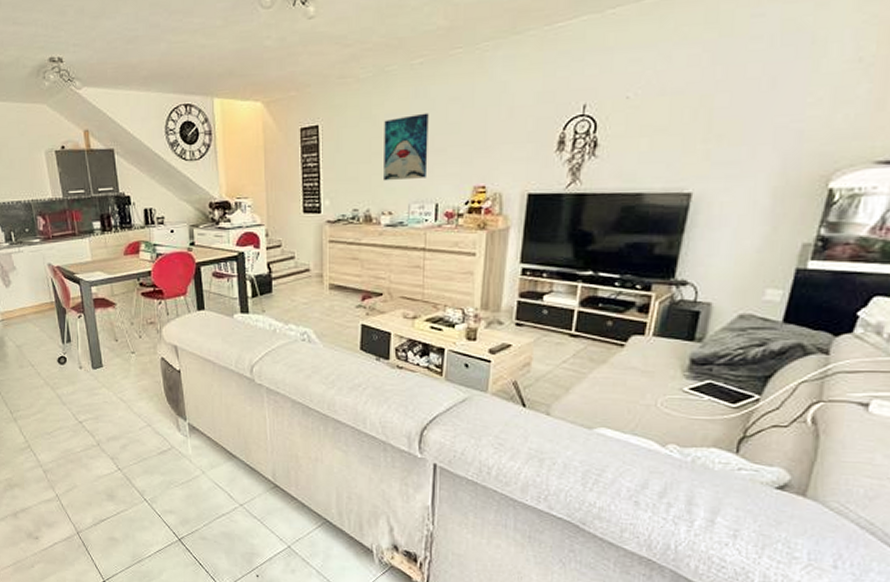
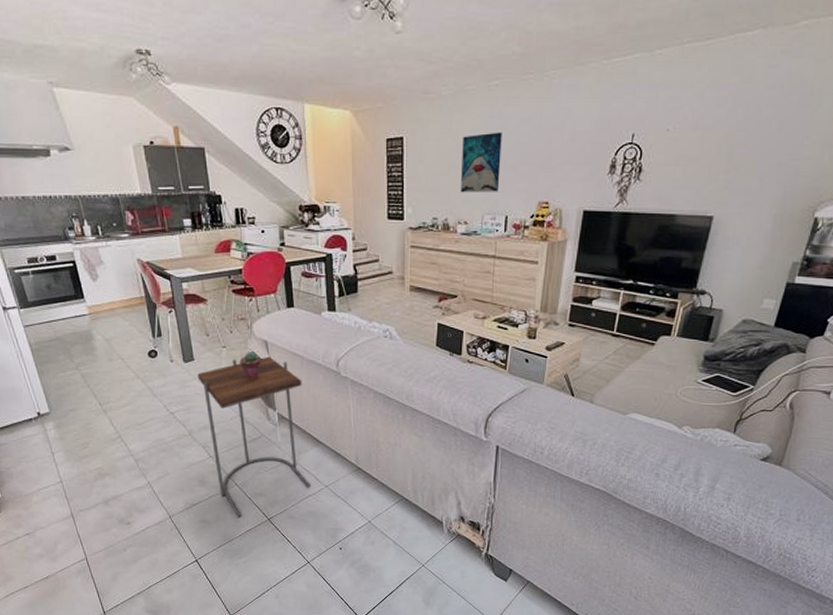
side table: none [106,362,224,537] -> present [197,356,311,518]
potted succulent: none [149,356,171,387] -> present [240,351,261,380]

